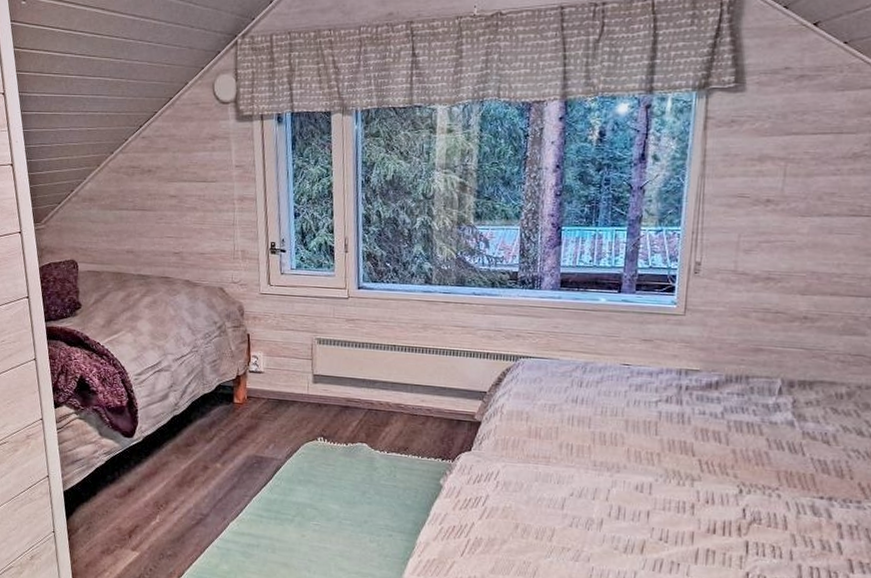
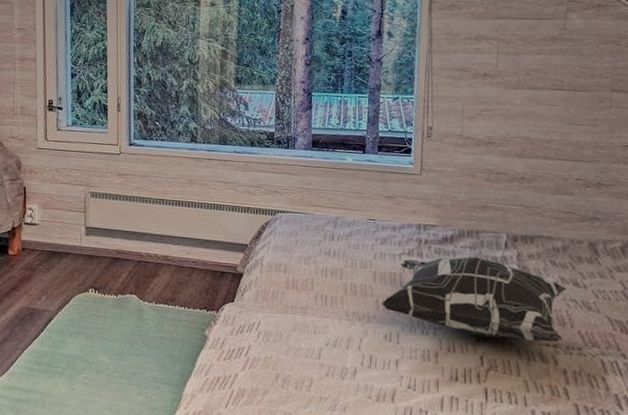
decorative pillow: none [633,403,849,495] -> present [381,256,567,342]

